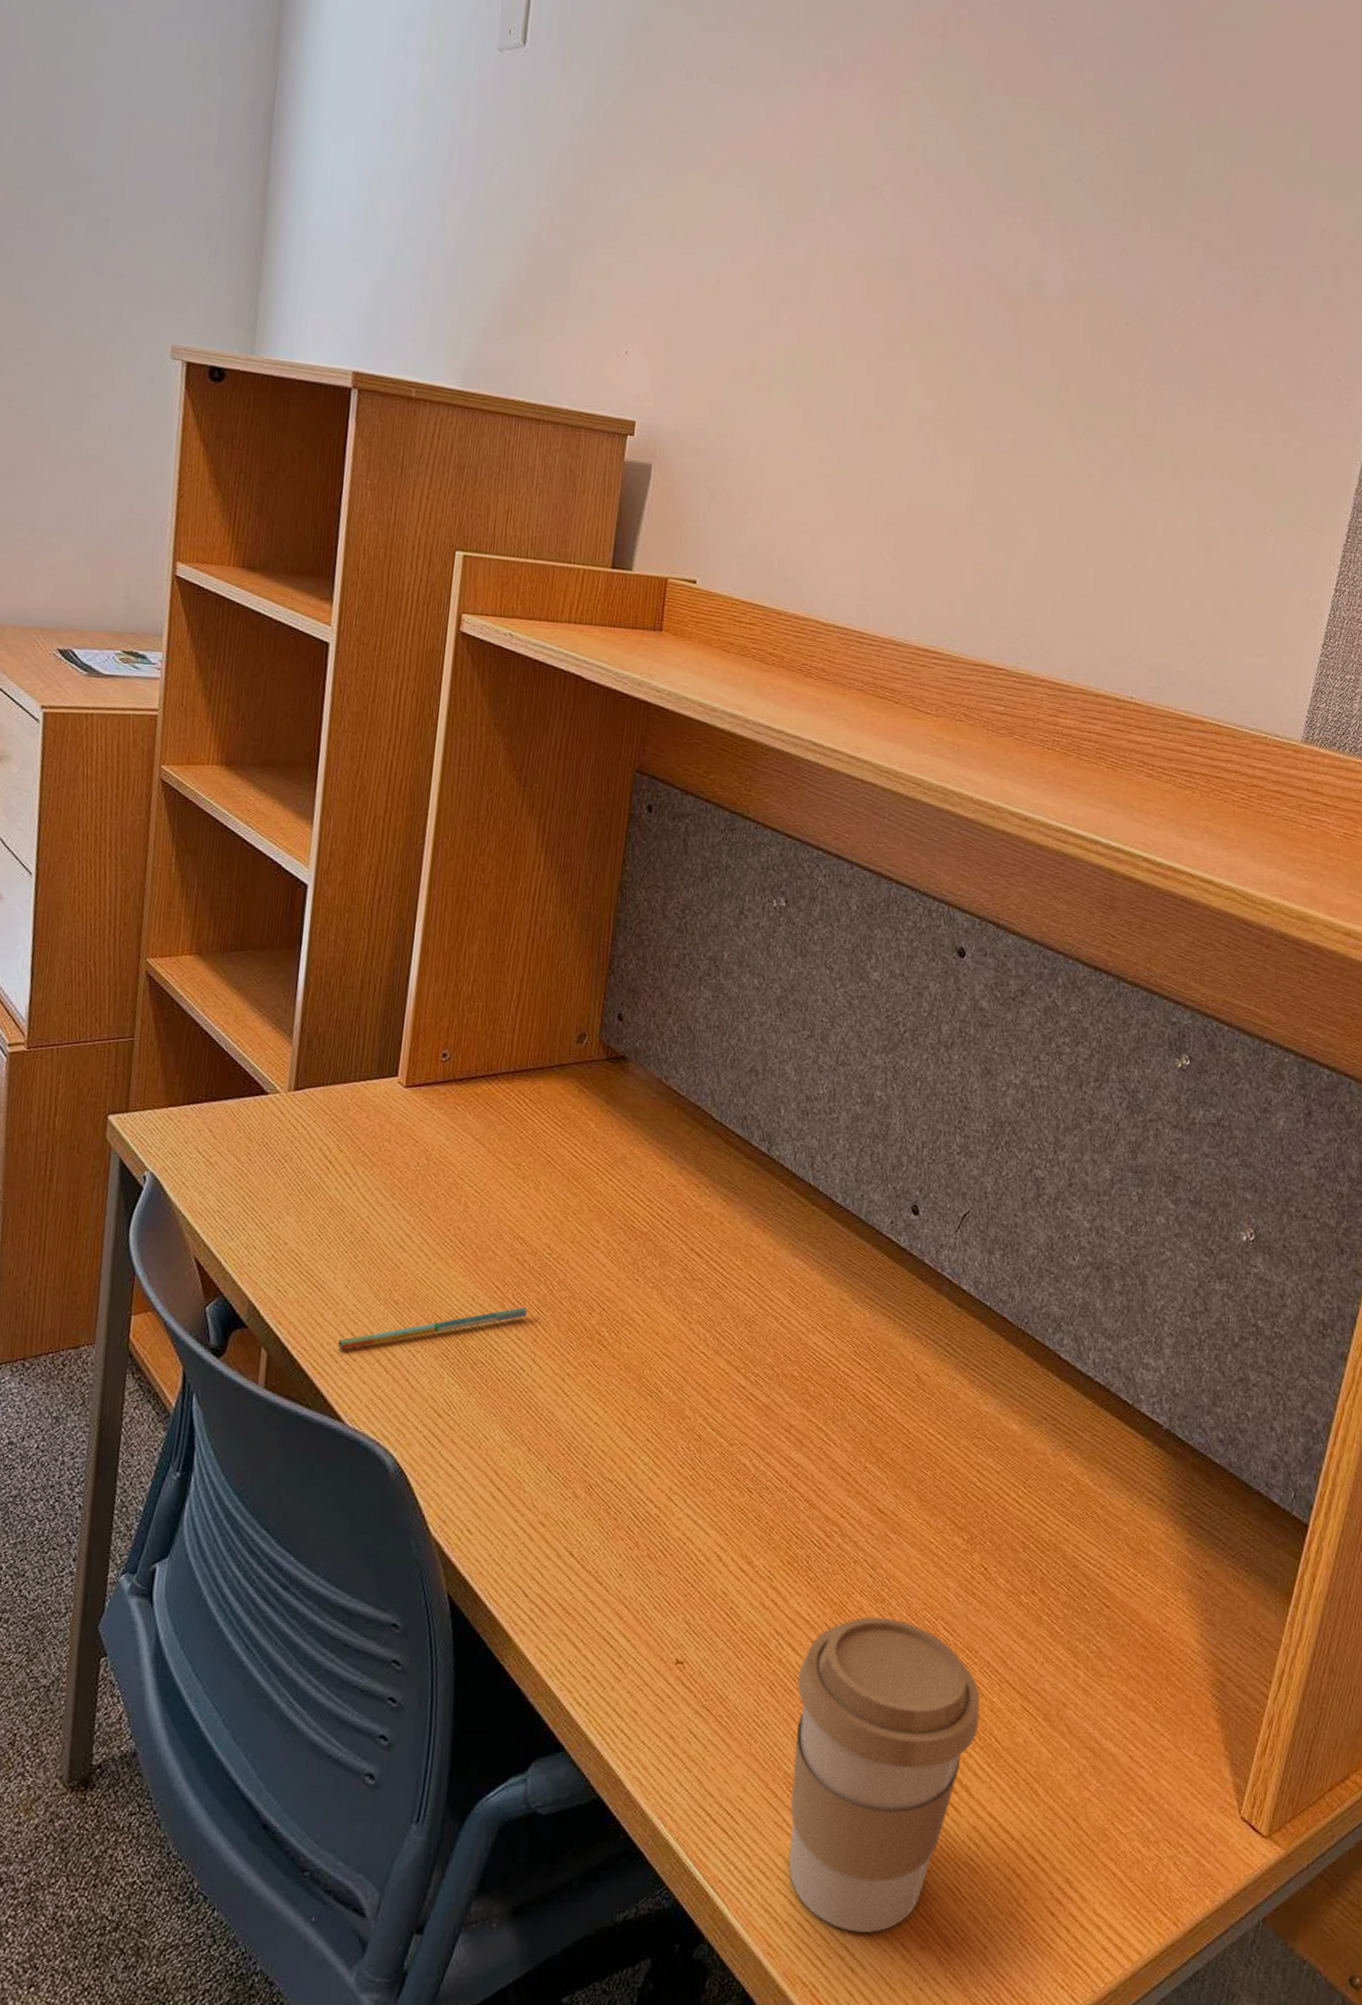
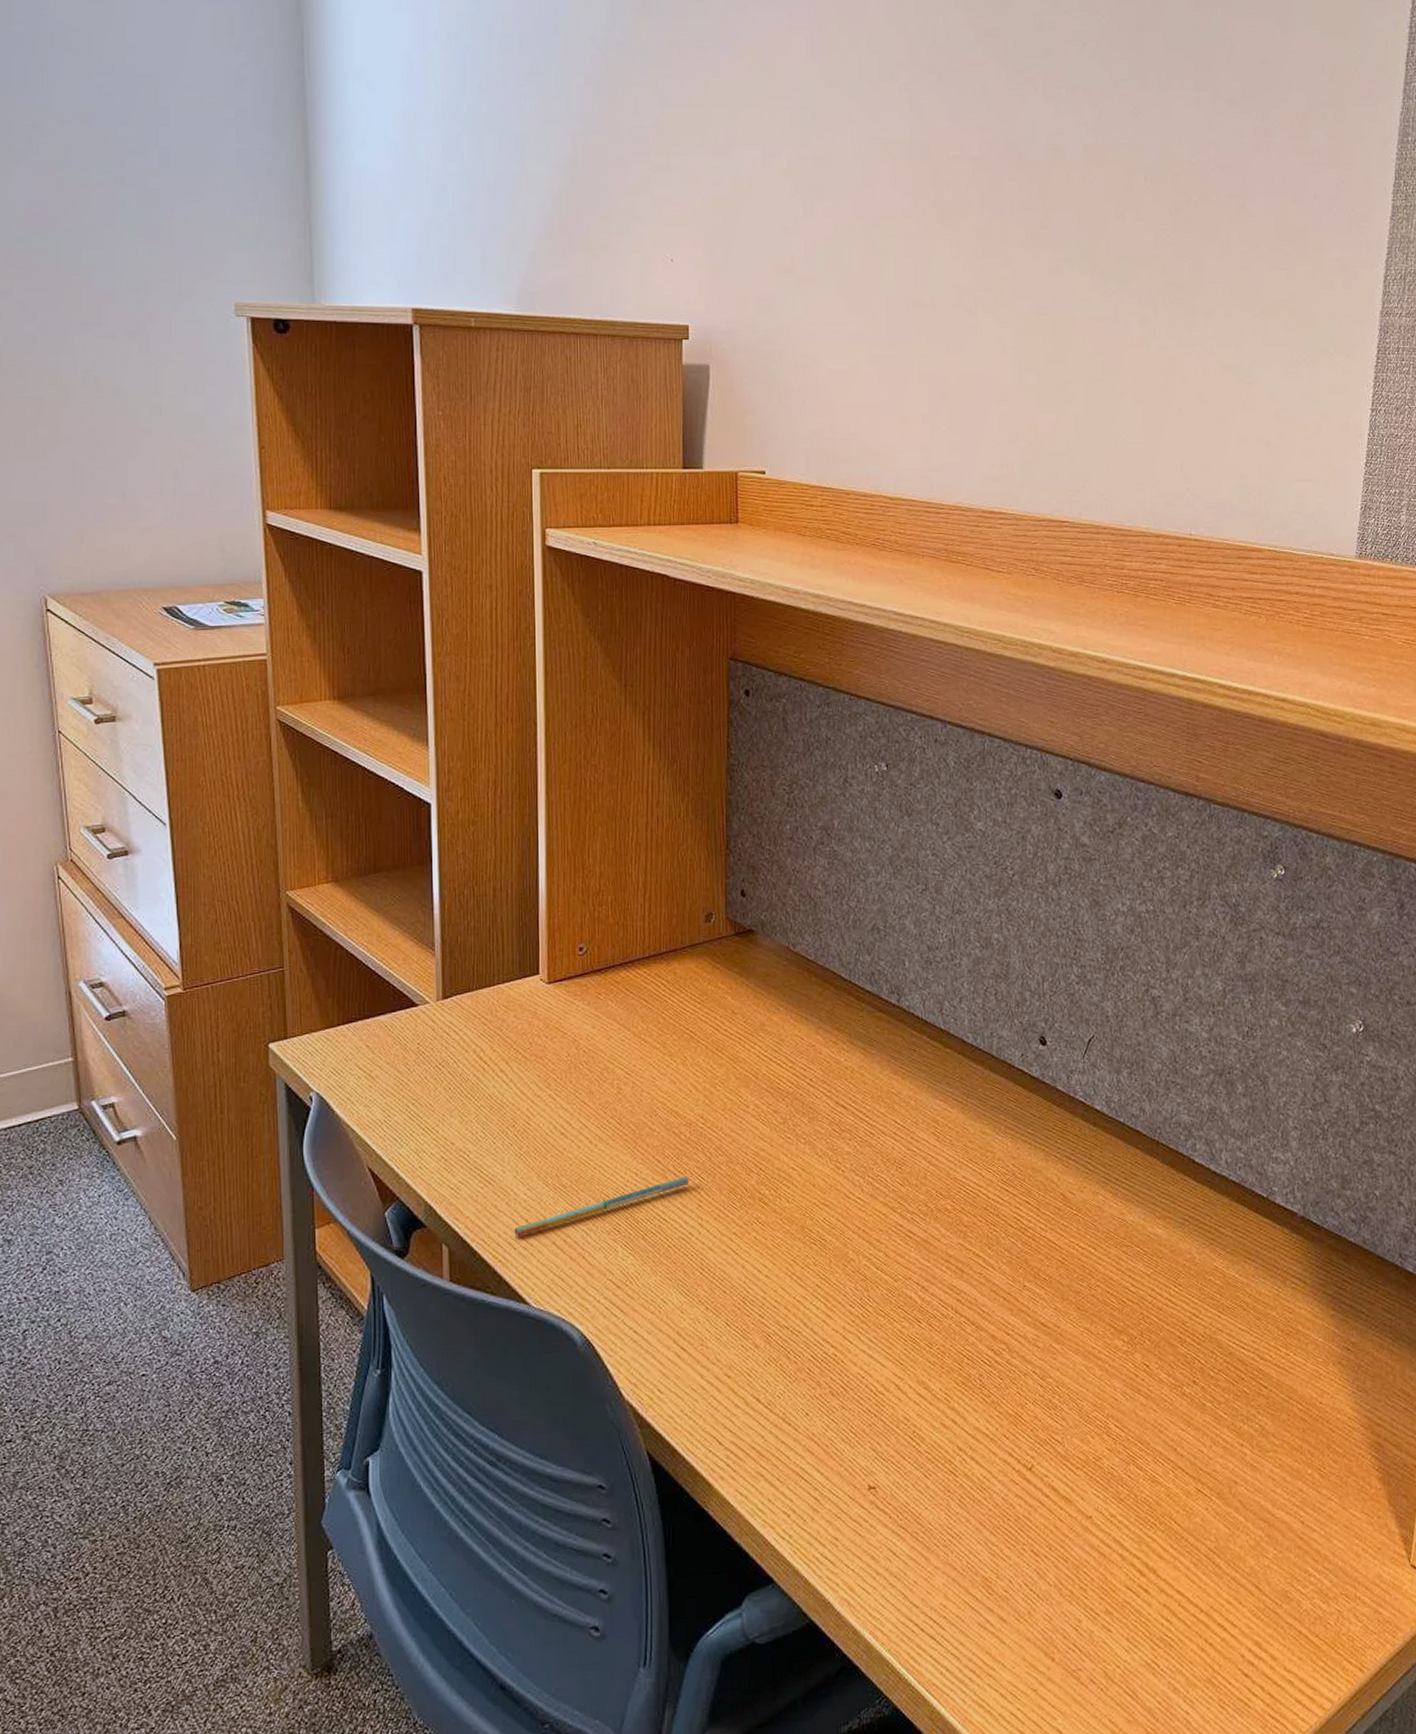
coffee cup: present [788,1616,980,1932] -> none [984,1422,1158,1716]

